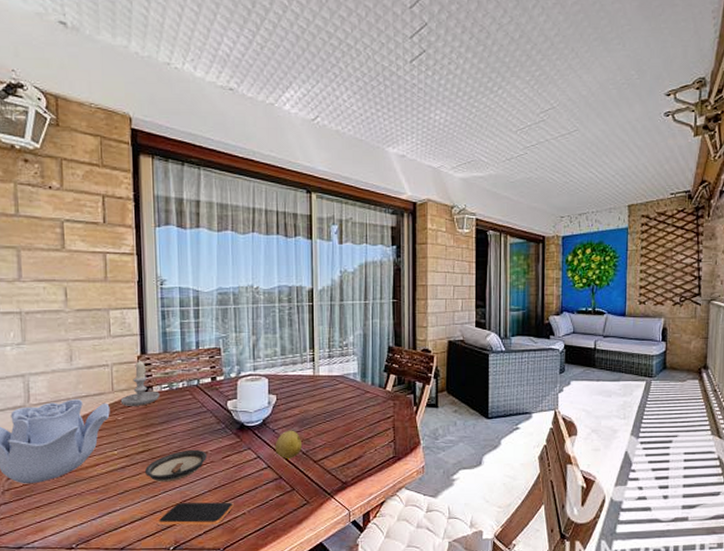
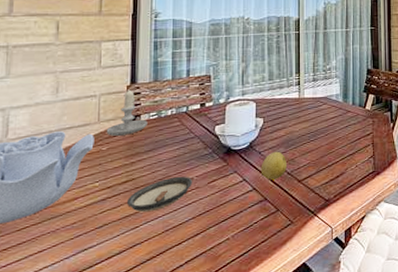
smartphone: present [158,502,234,526] -> none [137,228,217,258]

